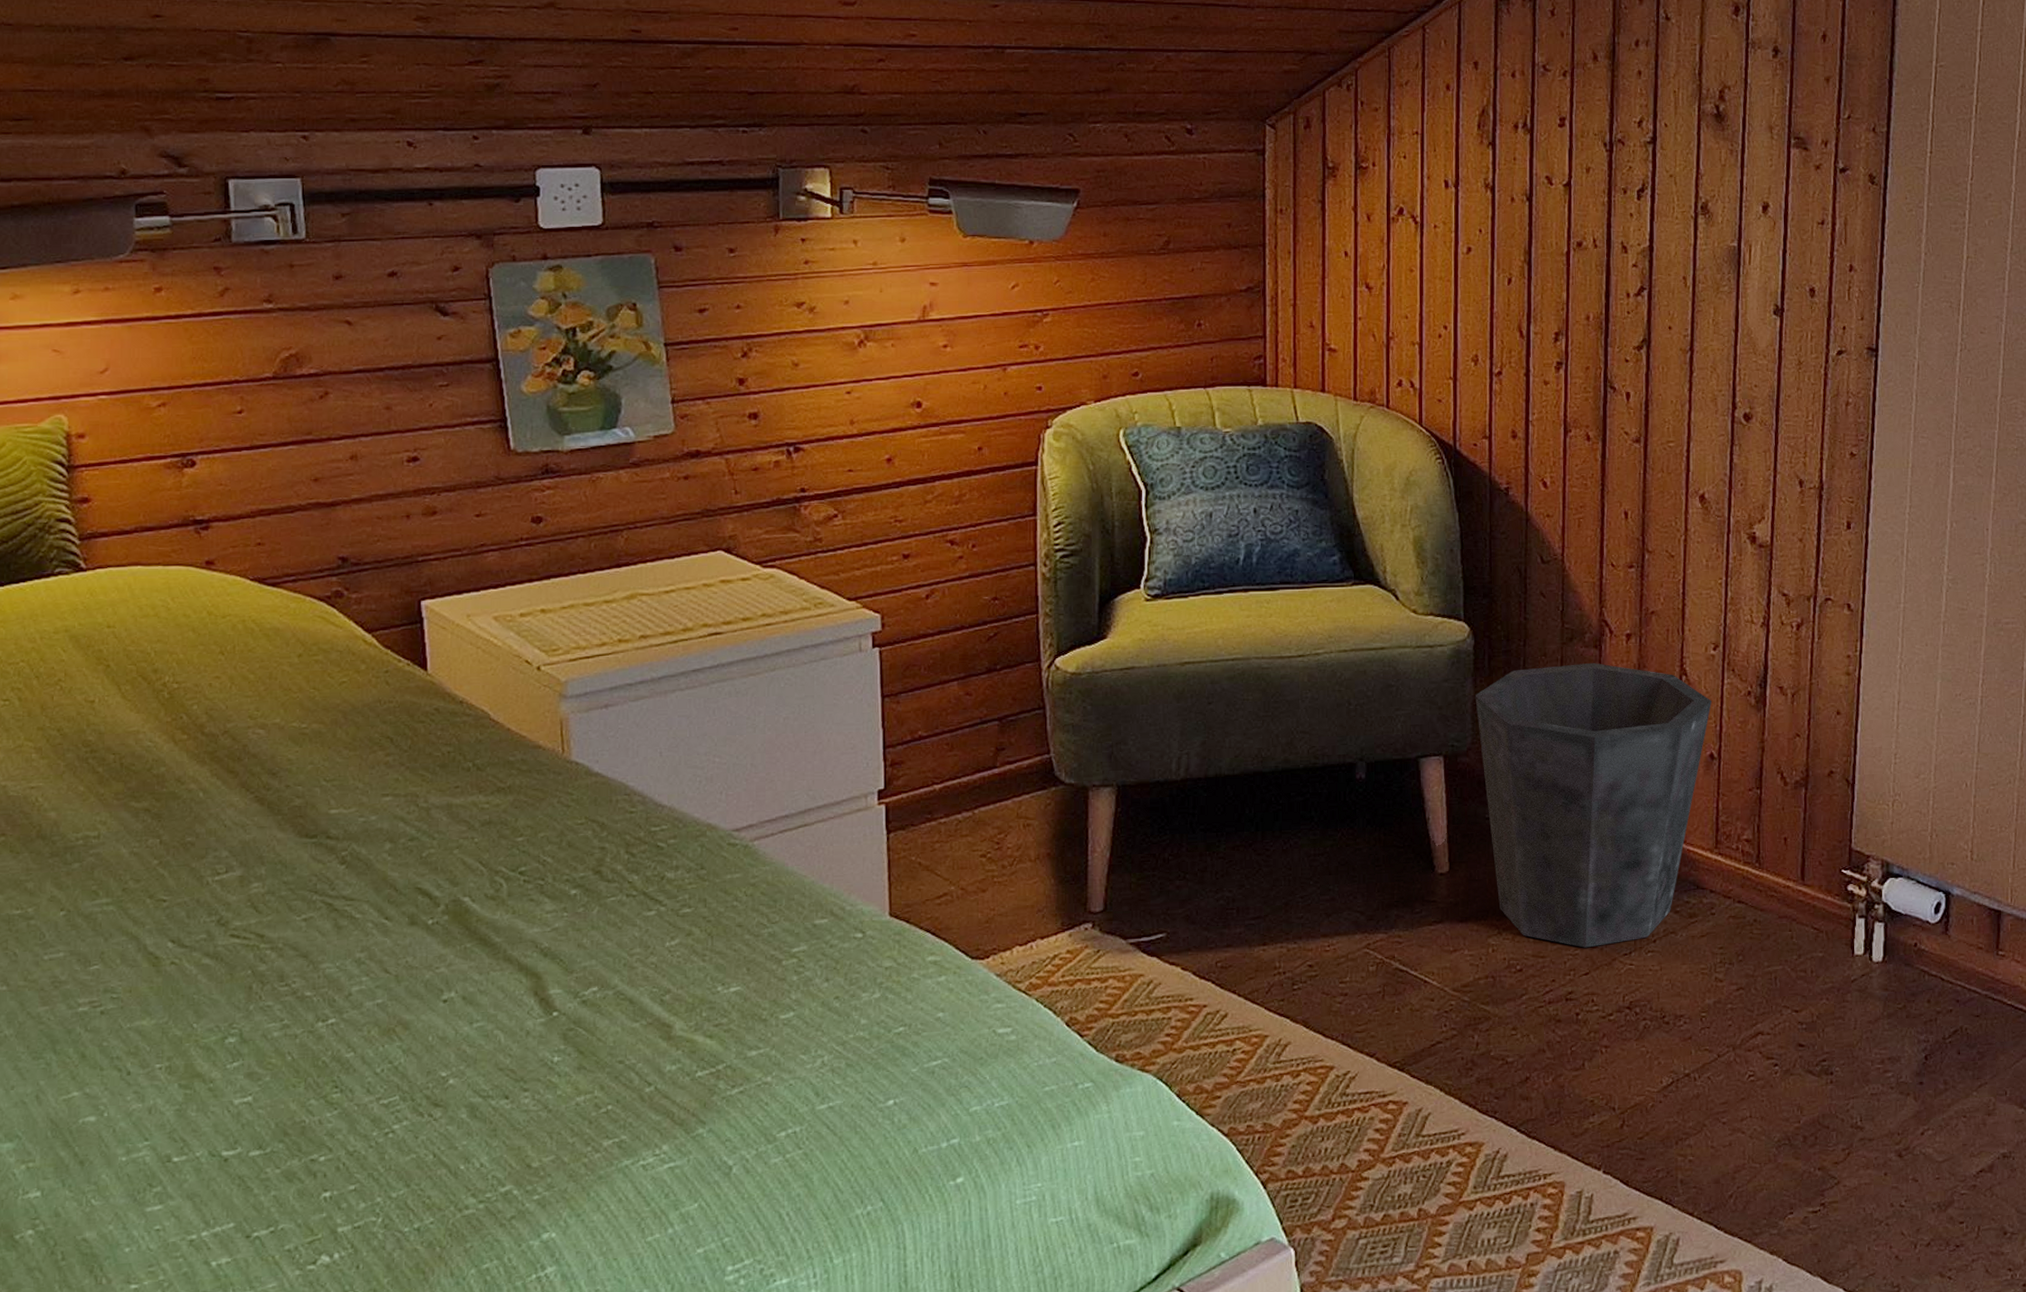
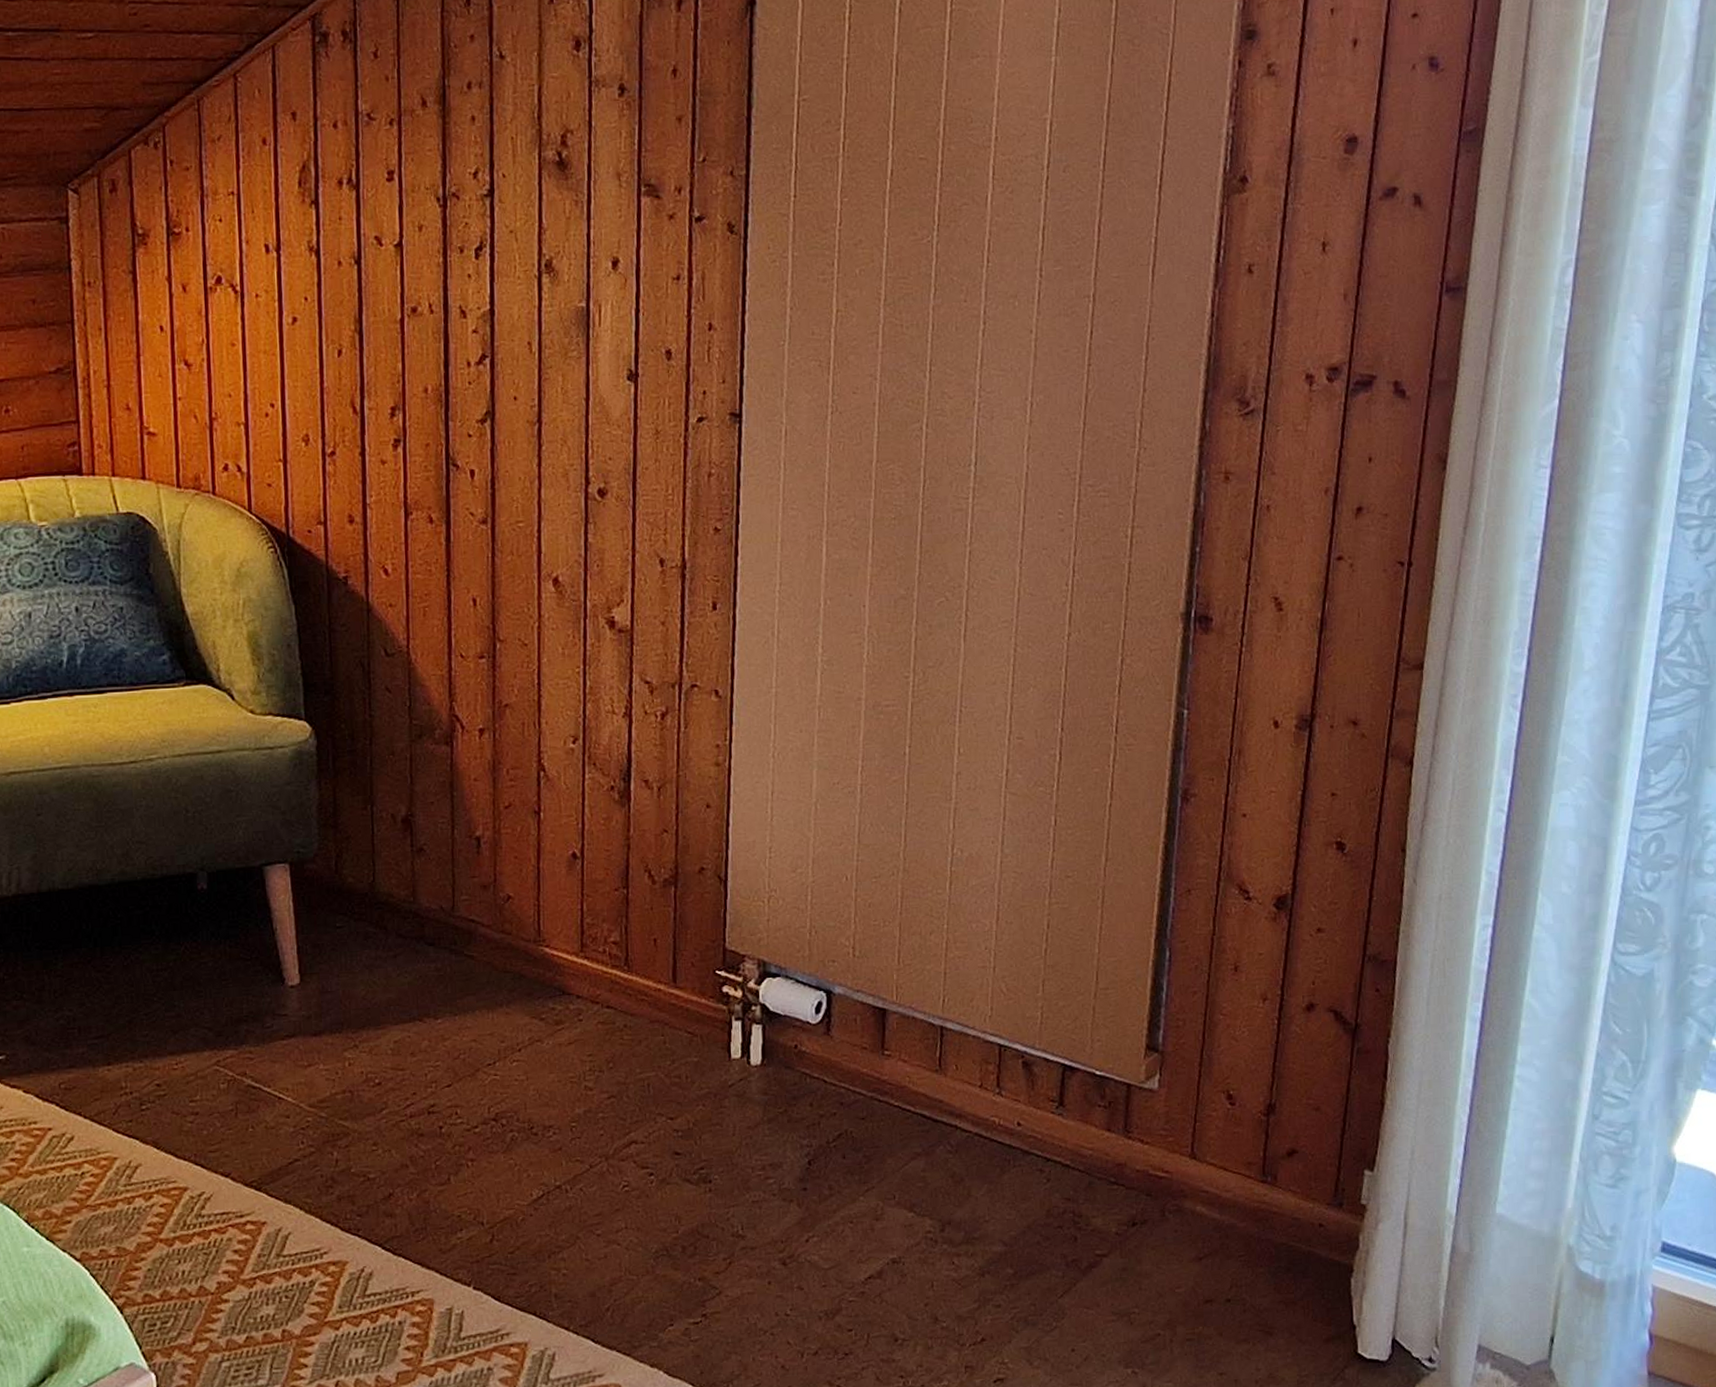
waste bin: present [1475,662,1712,948] -> none [320,760,573,1059]

